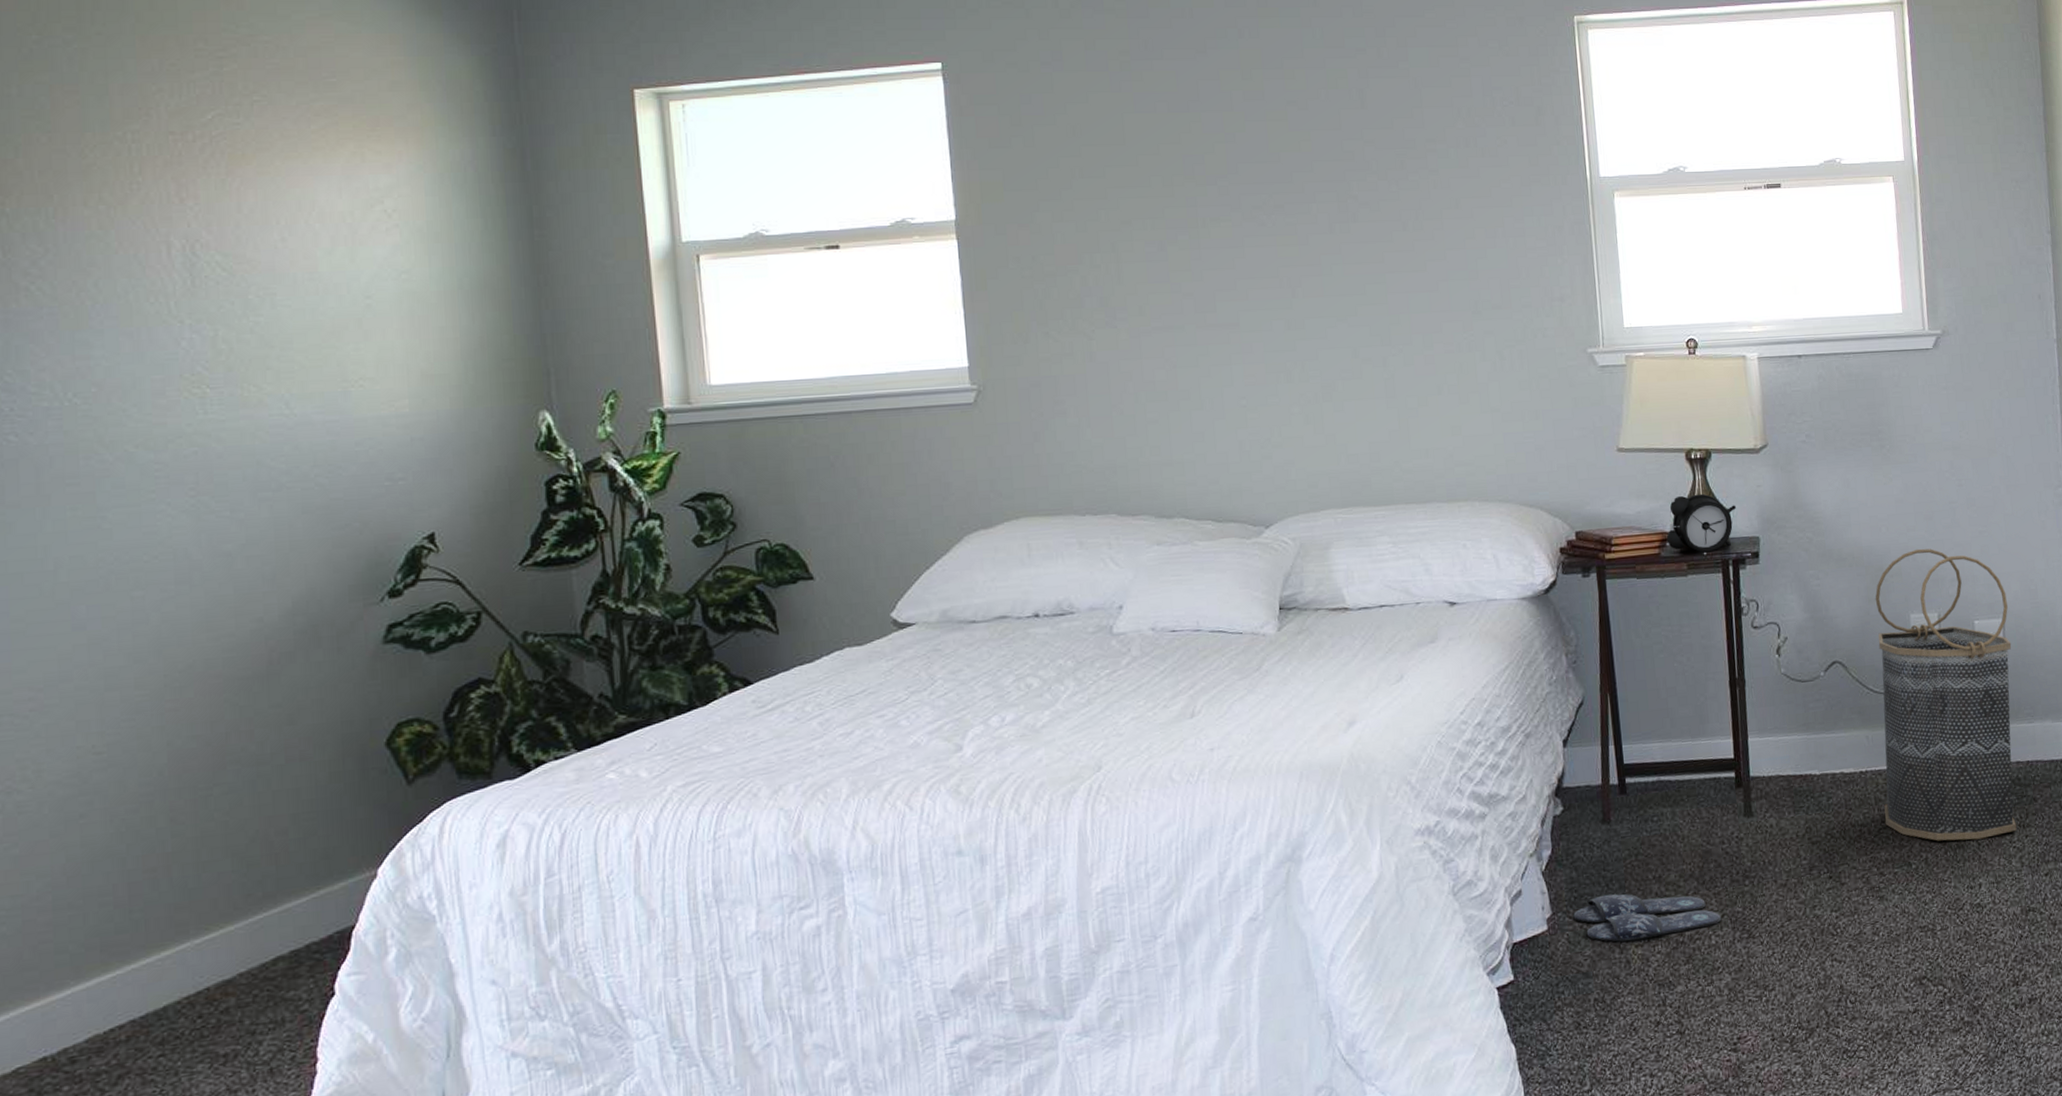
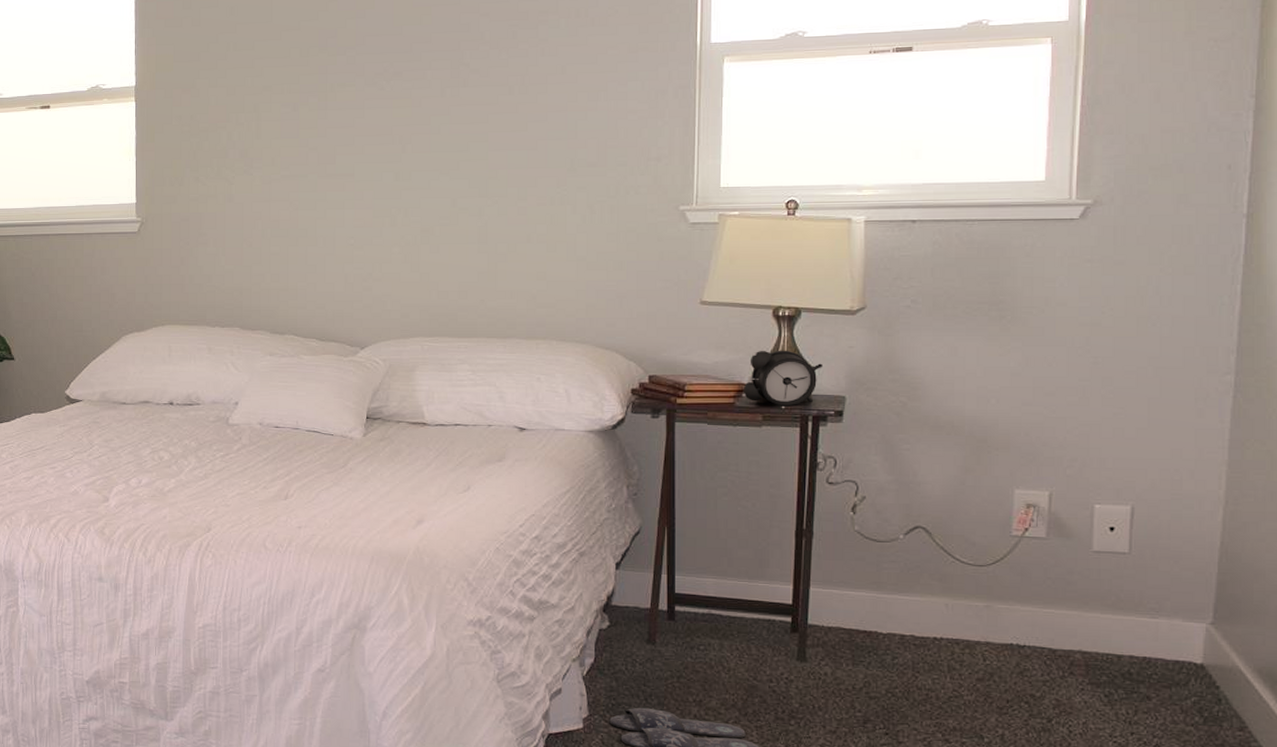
basket: present [1875,548,2017,842] -> none [957,424,1140,727]

